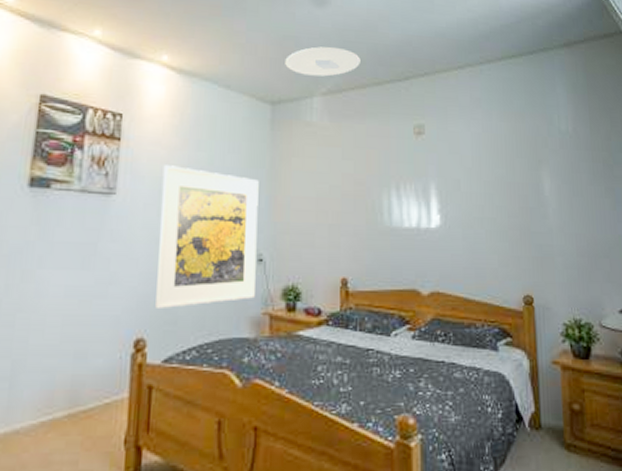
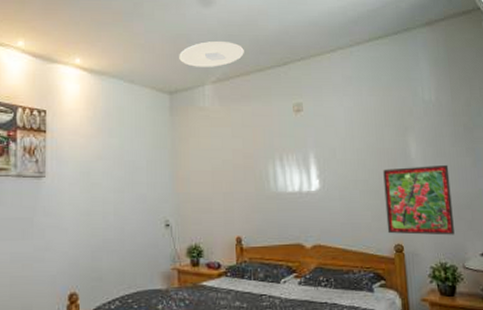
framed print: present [156,165,259,310] -> none [82,151,164,269]
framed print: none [513,205,591,287] -> present [383,164,455,235]

